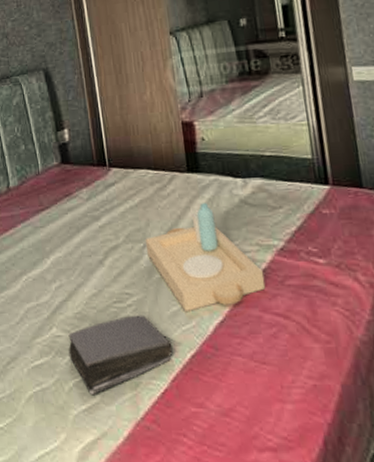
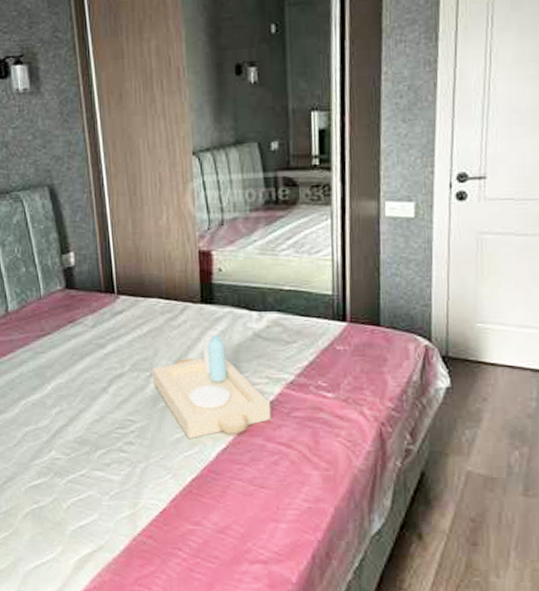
book: present [68,315,173,396] -> none [67,440,173,513]

